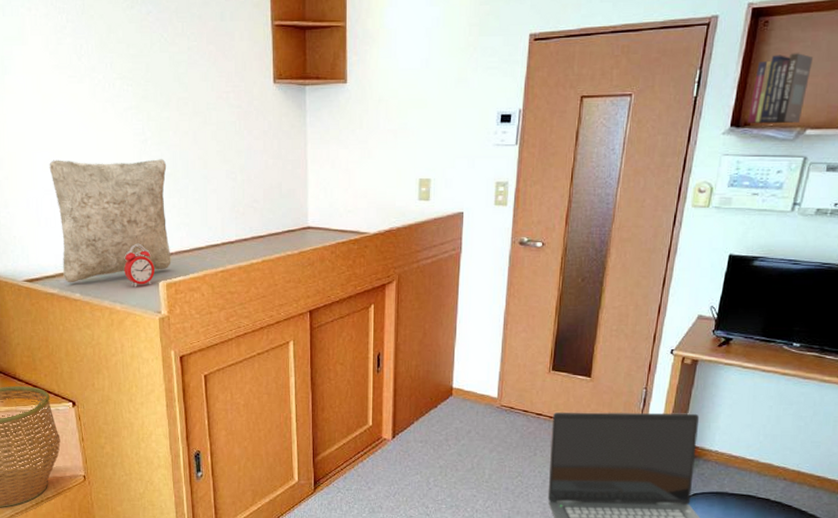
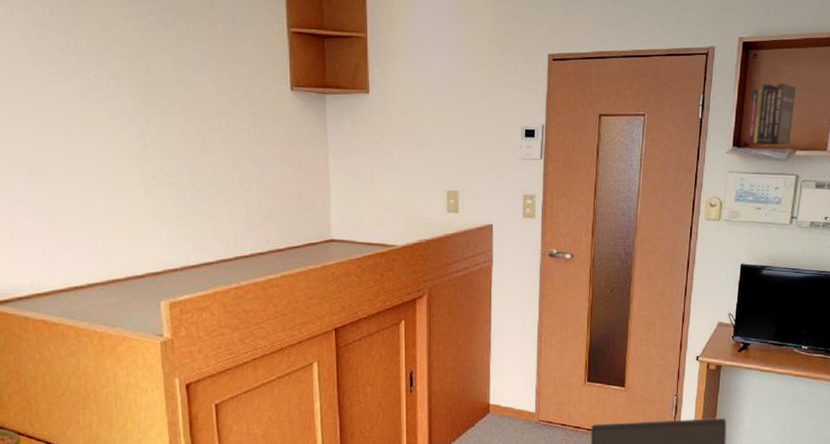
pillow: present [49,159,171,283] -> none [25,165,176,305]
alarm clock: present [124,244,155,287] -> none [118,260,155,308]

